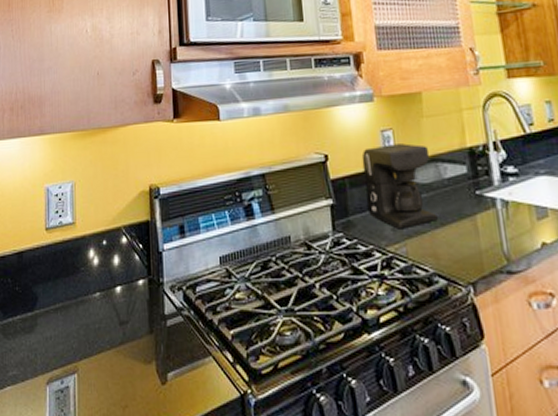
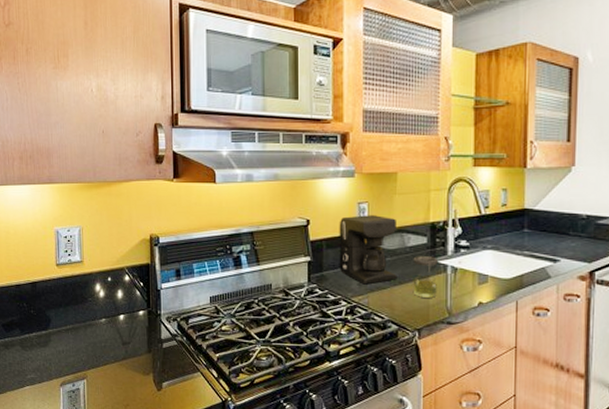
jar: none [453,187,489,241] -> present [413,255,437,298]

